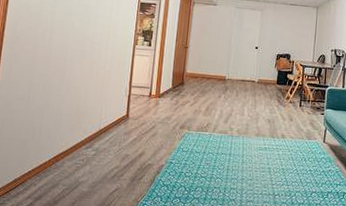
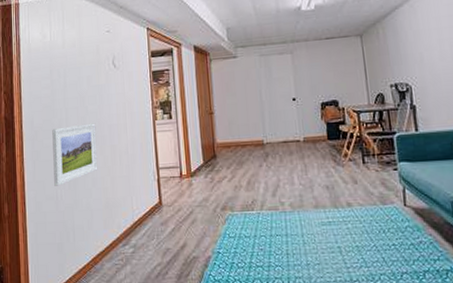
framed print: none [28,36,79,89] -> present [52,123,98,186]

